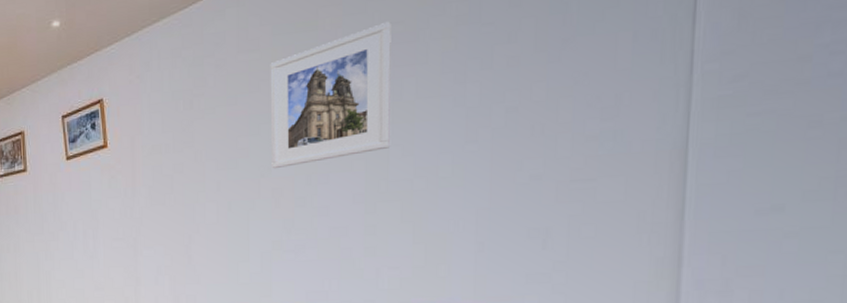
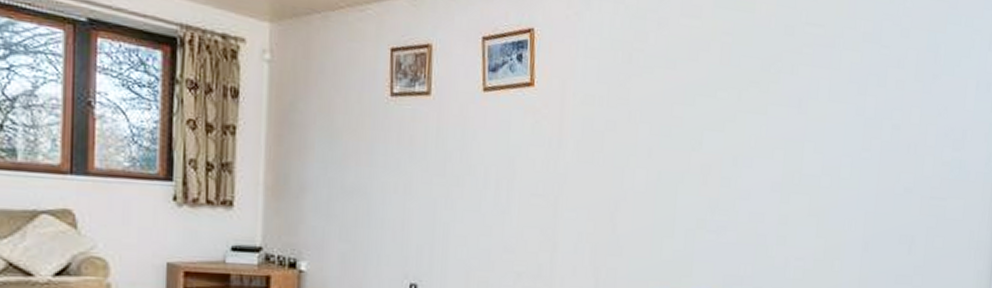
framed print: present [270,21,391,169] -> none [703,22,815,145]

